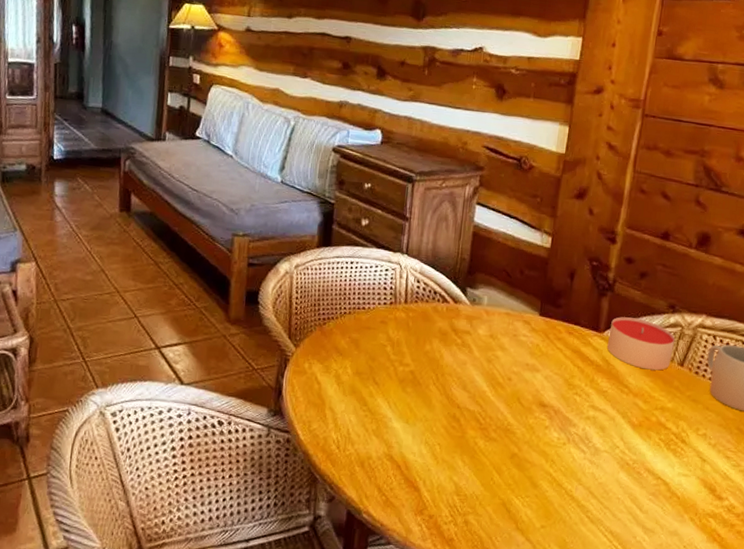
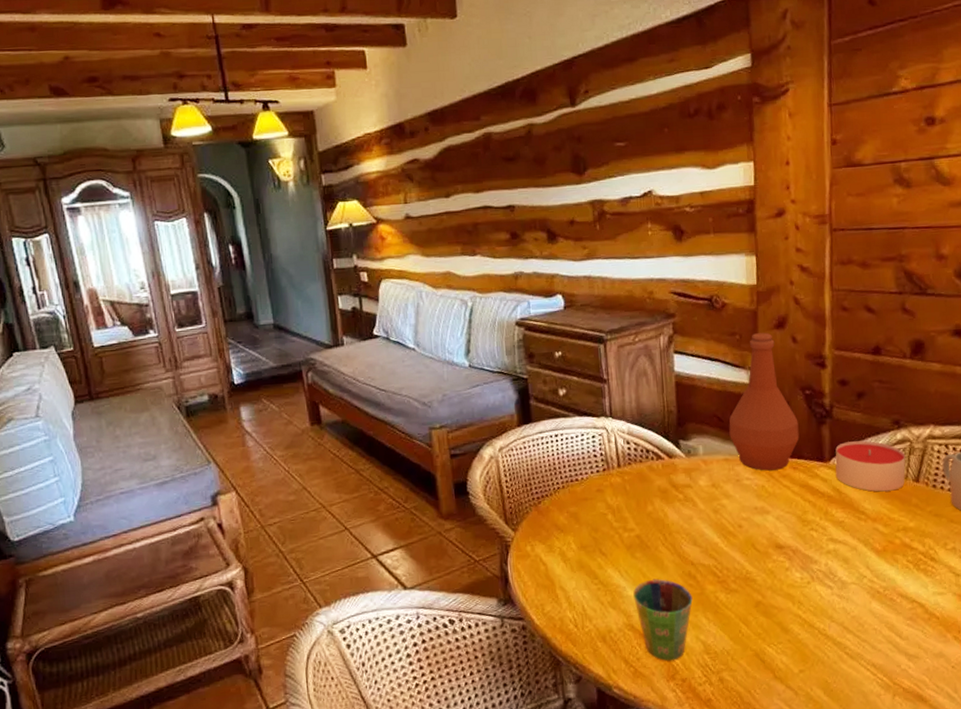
cup: none [397,415,453,496] -> present [633,578,693,661]
vase: none [514,199,581,332] -> present [729,332,800,471]

